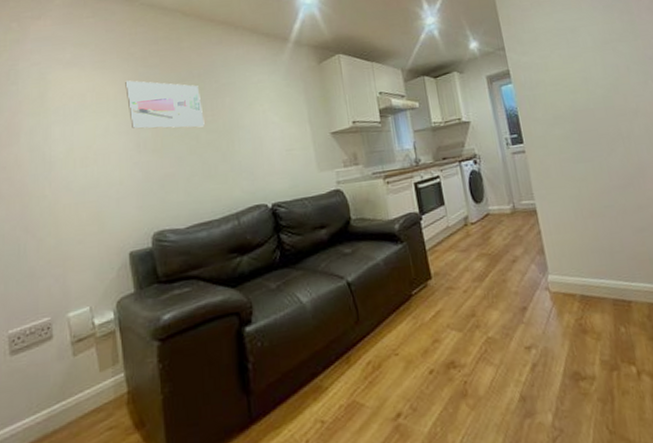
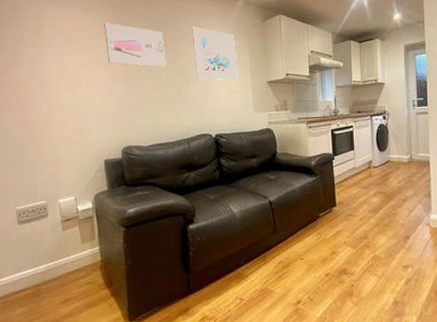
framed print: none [234,76,295,138] -> present [192,26,238,81]

